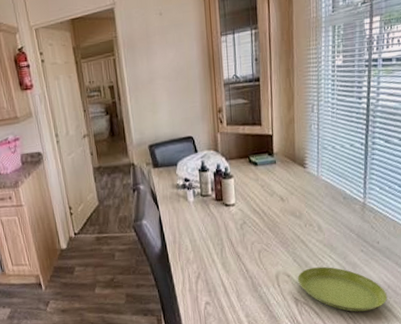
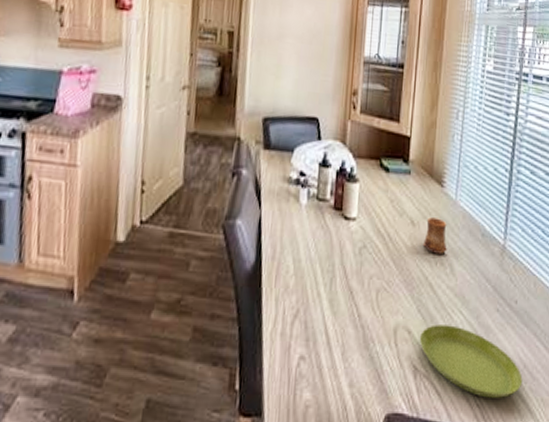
cup: none [293,192,314,219] -> present [424,217,447,254]

